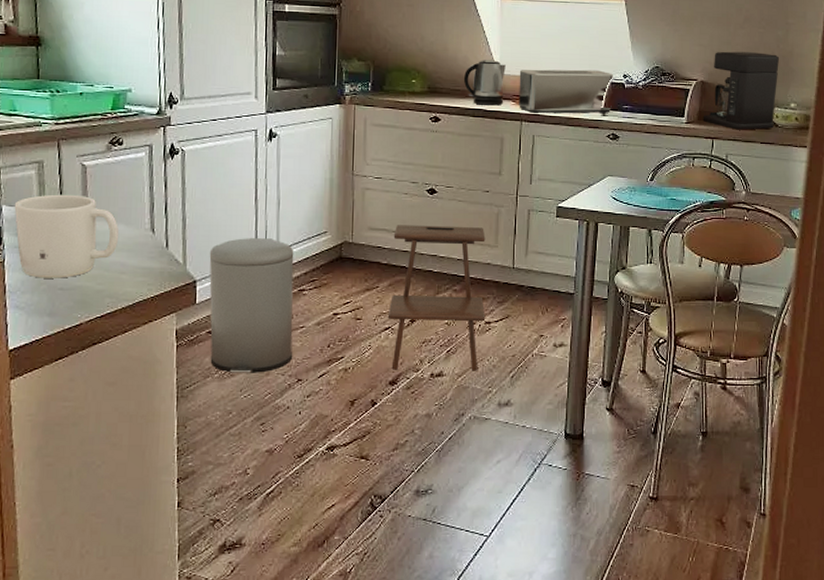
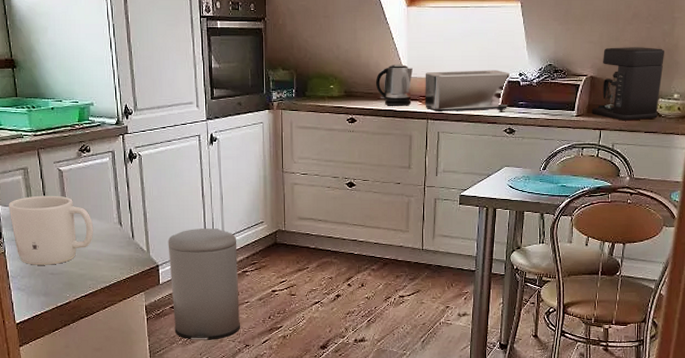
step stool: present [387,225,486,371] -> none [317,214,400,337]

